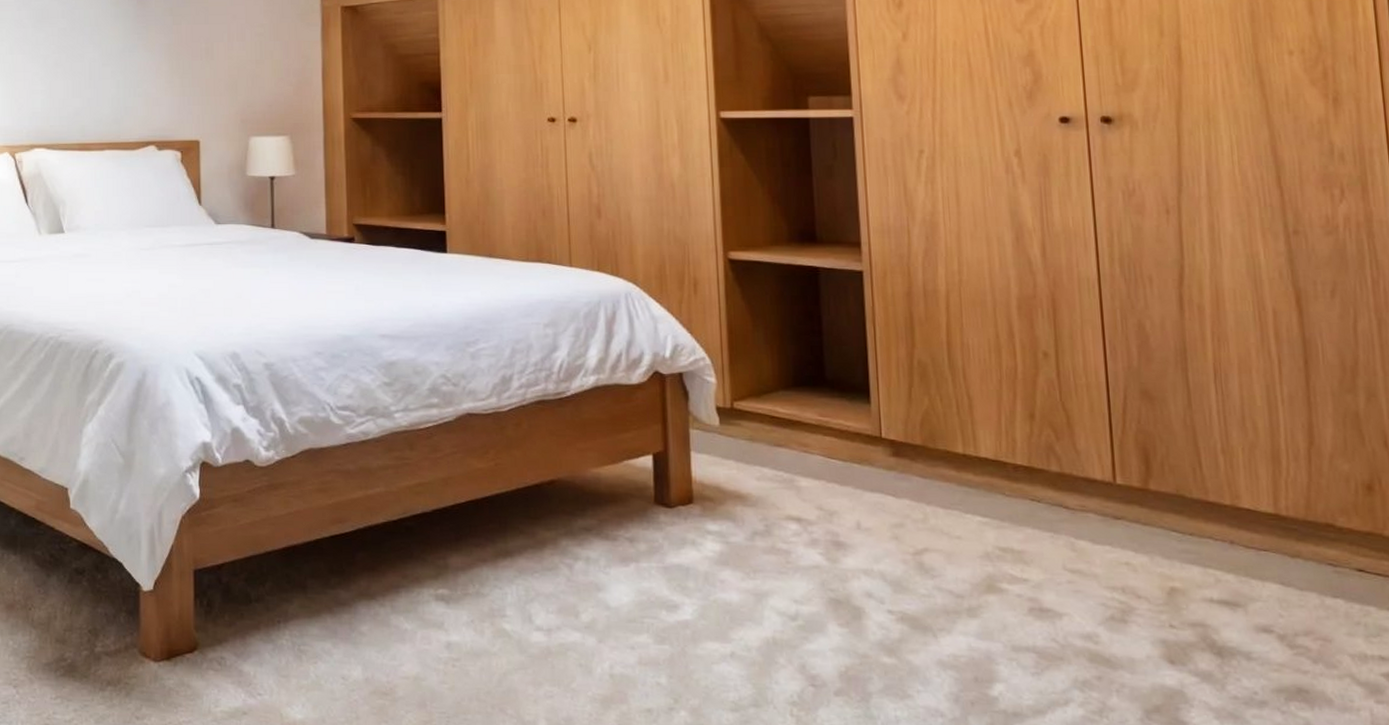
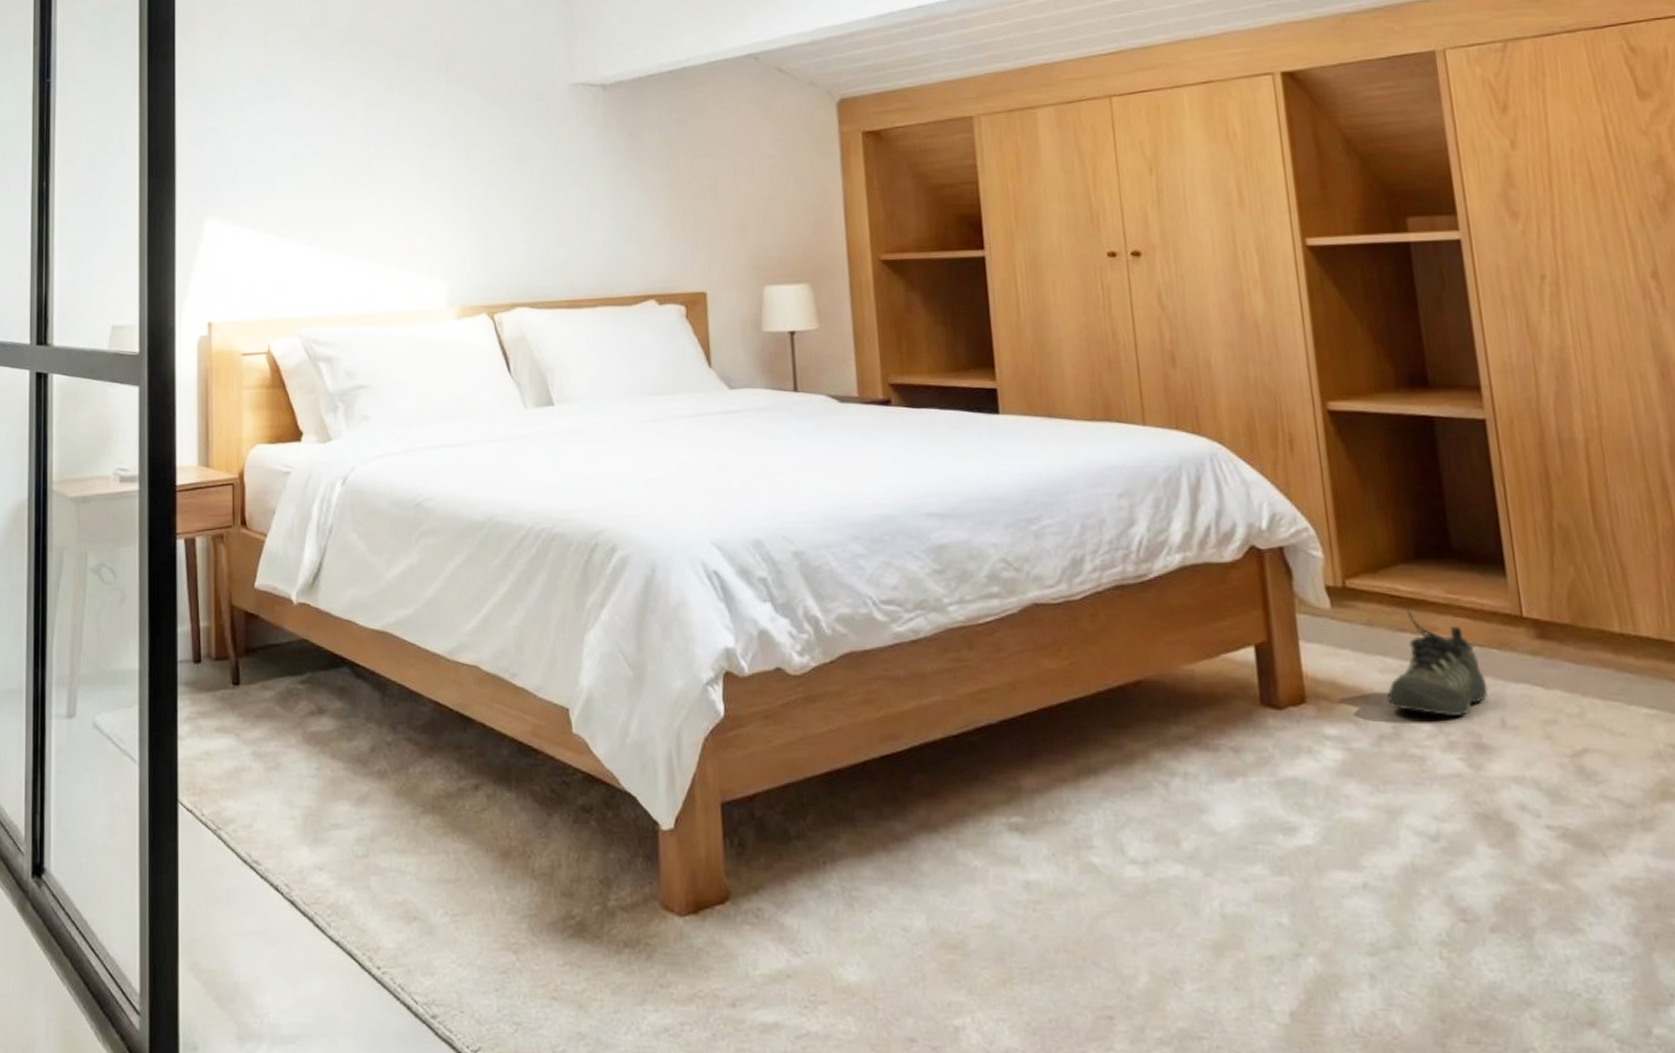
shoe: none [761,429,848,519] -> present [1386,610,1488,717]

